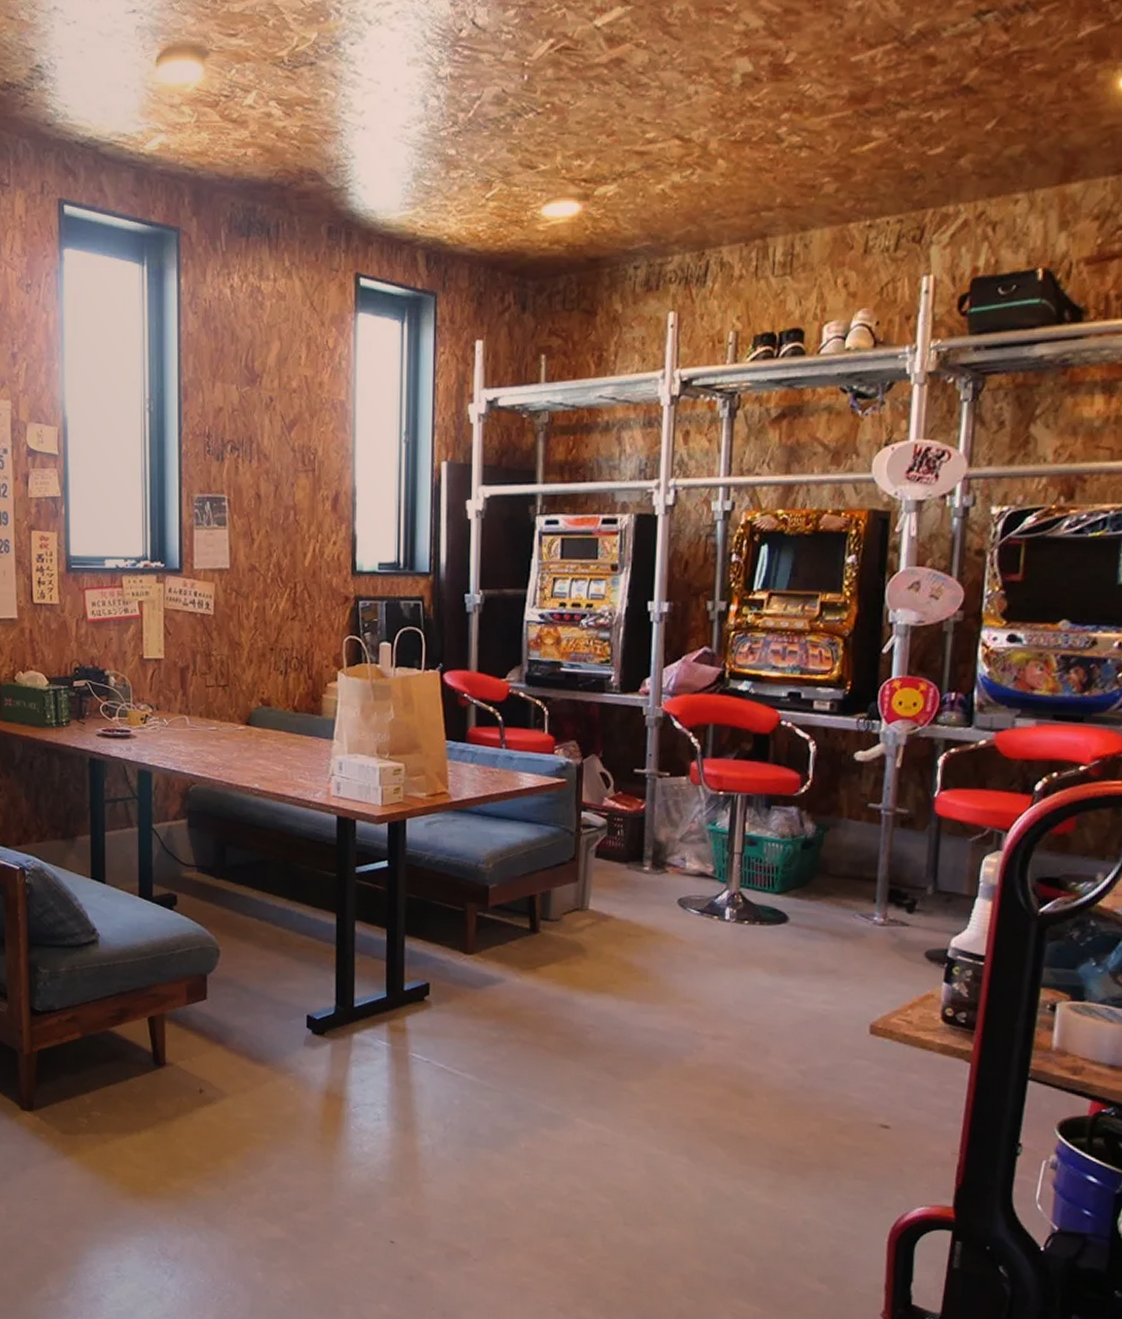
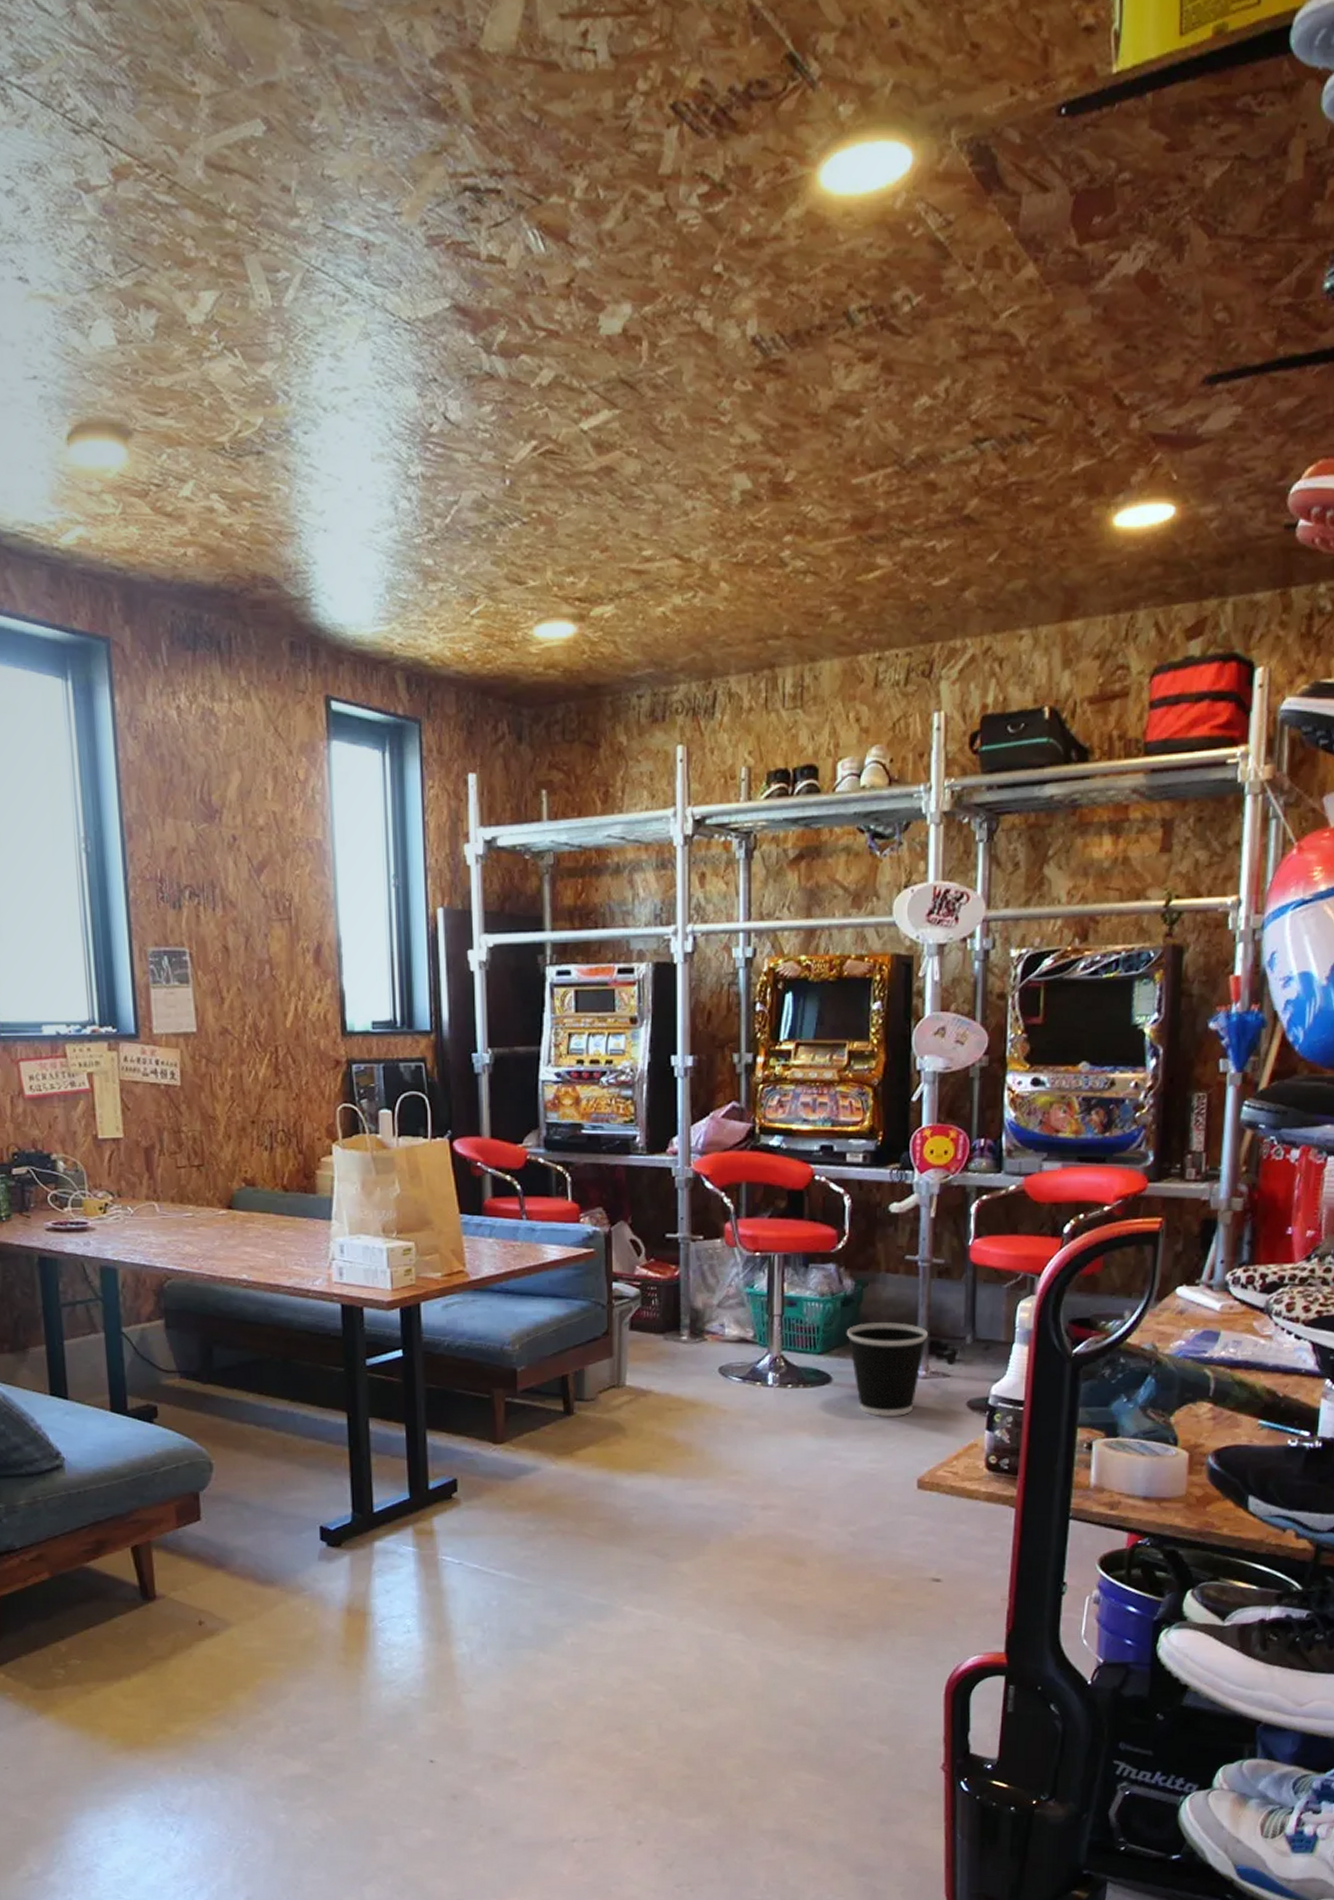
wastebasket: none [806,866,888,961] -> present [847,1322,928,1416]

